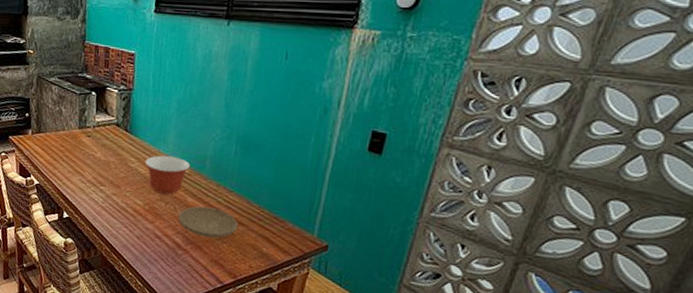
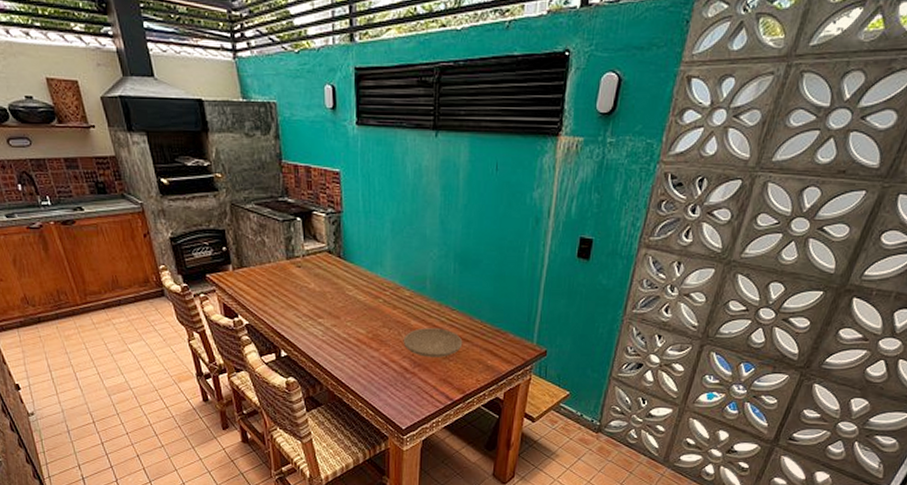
mixing bowl: present [144,155,191,195] -> none [363,280,411,320]

